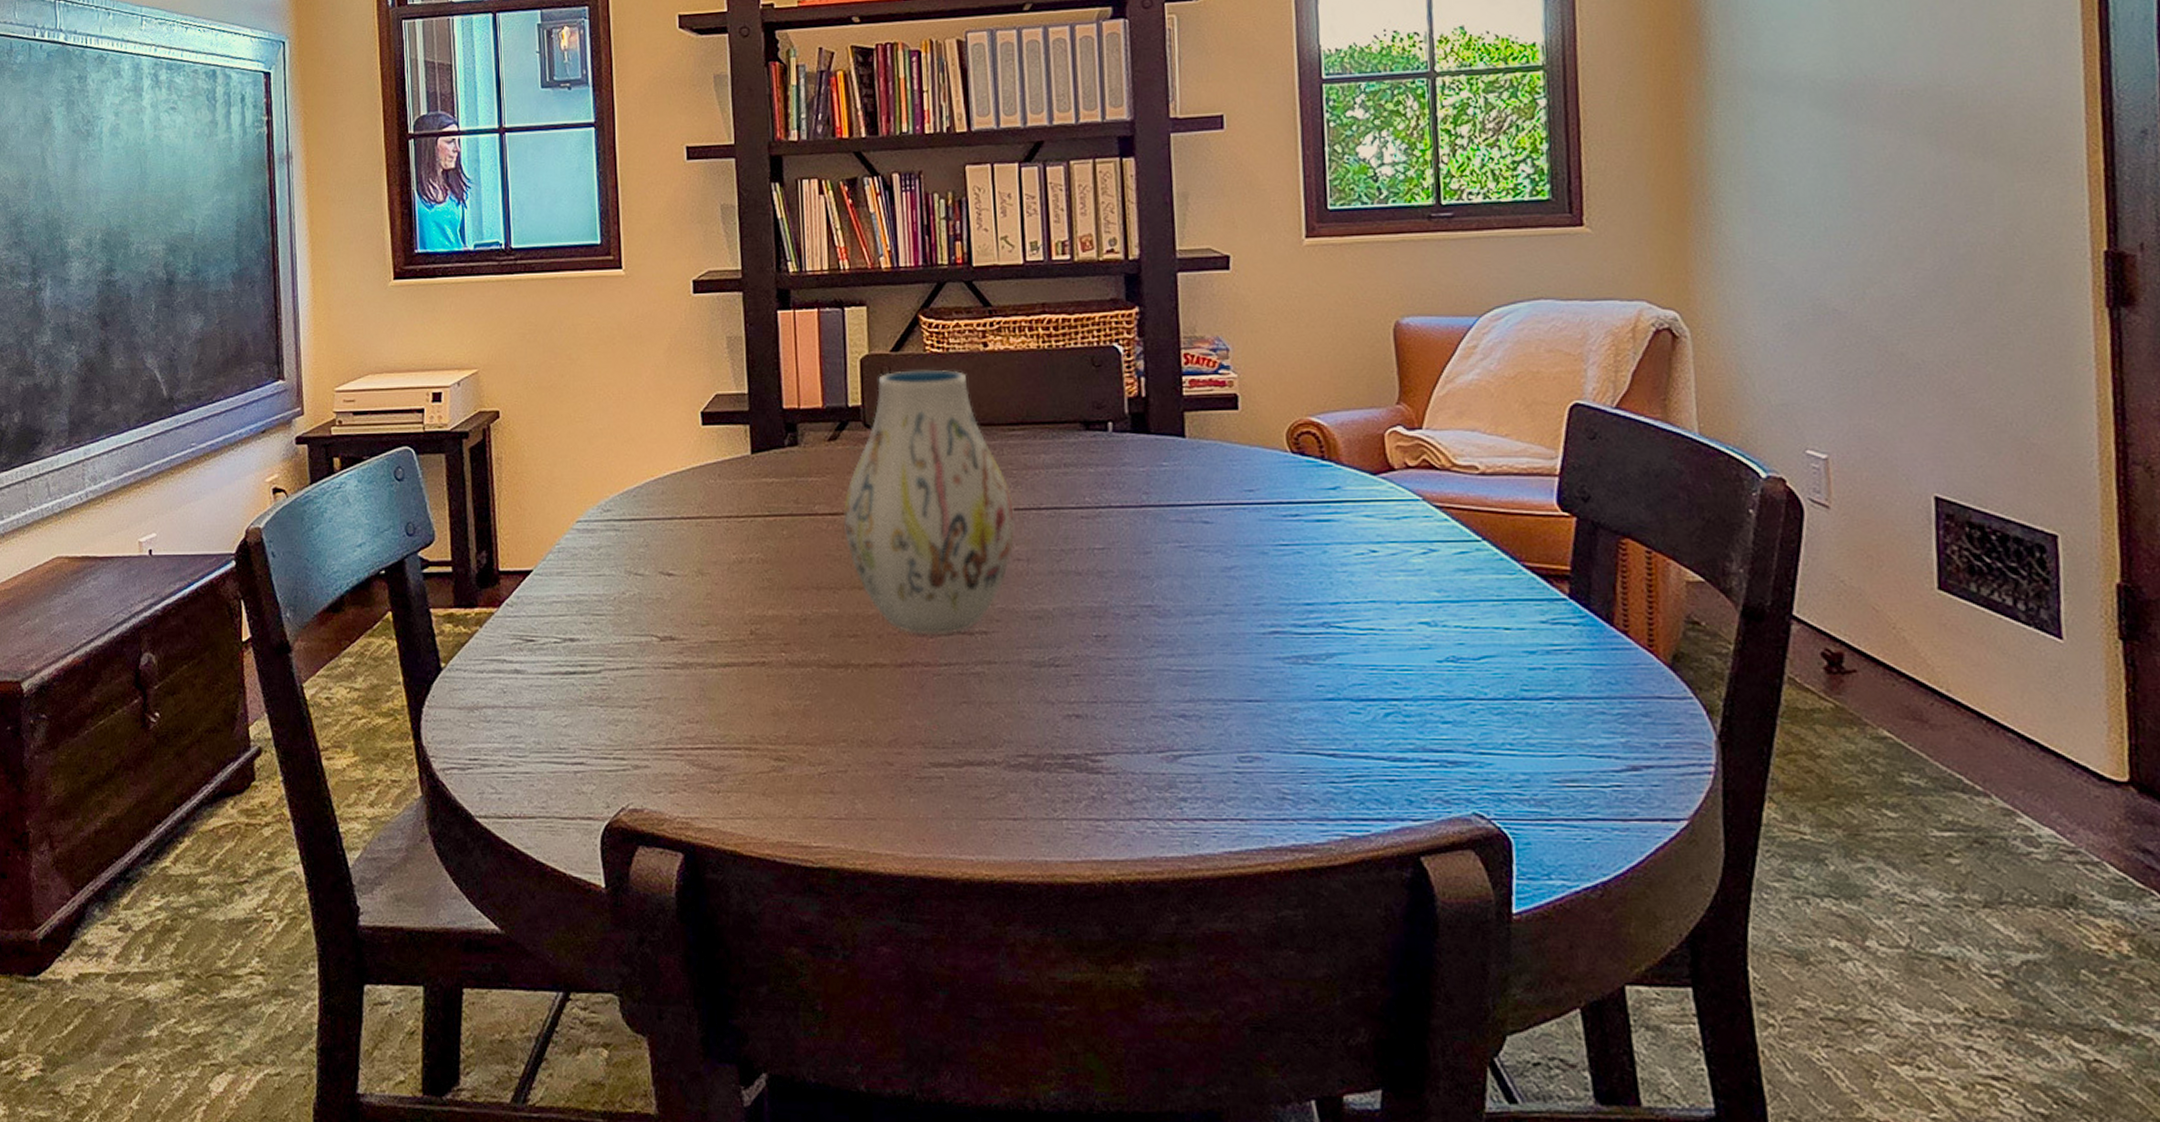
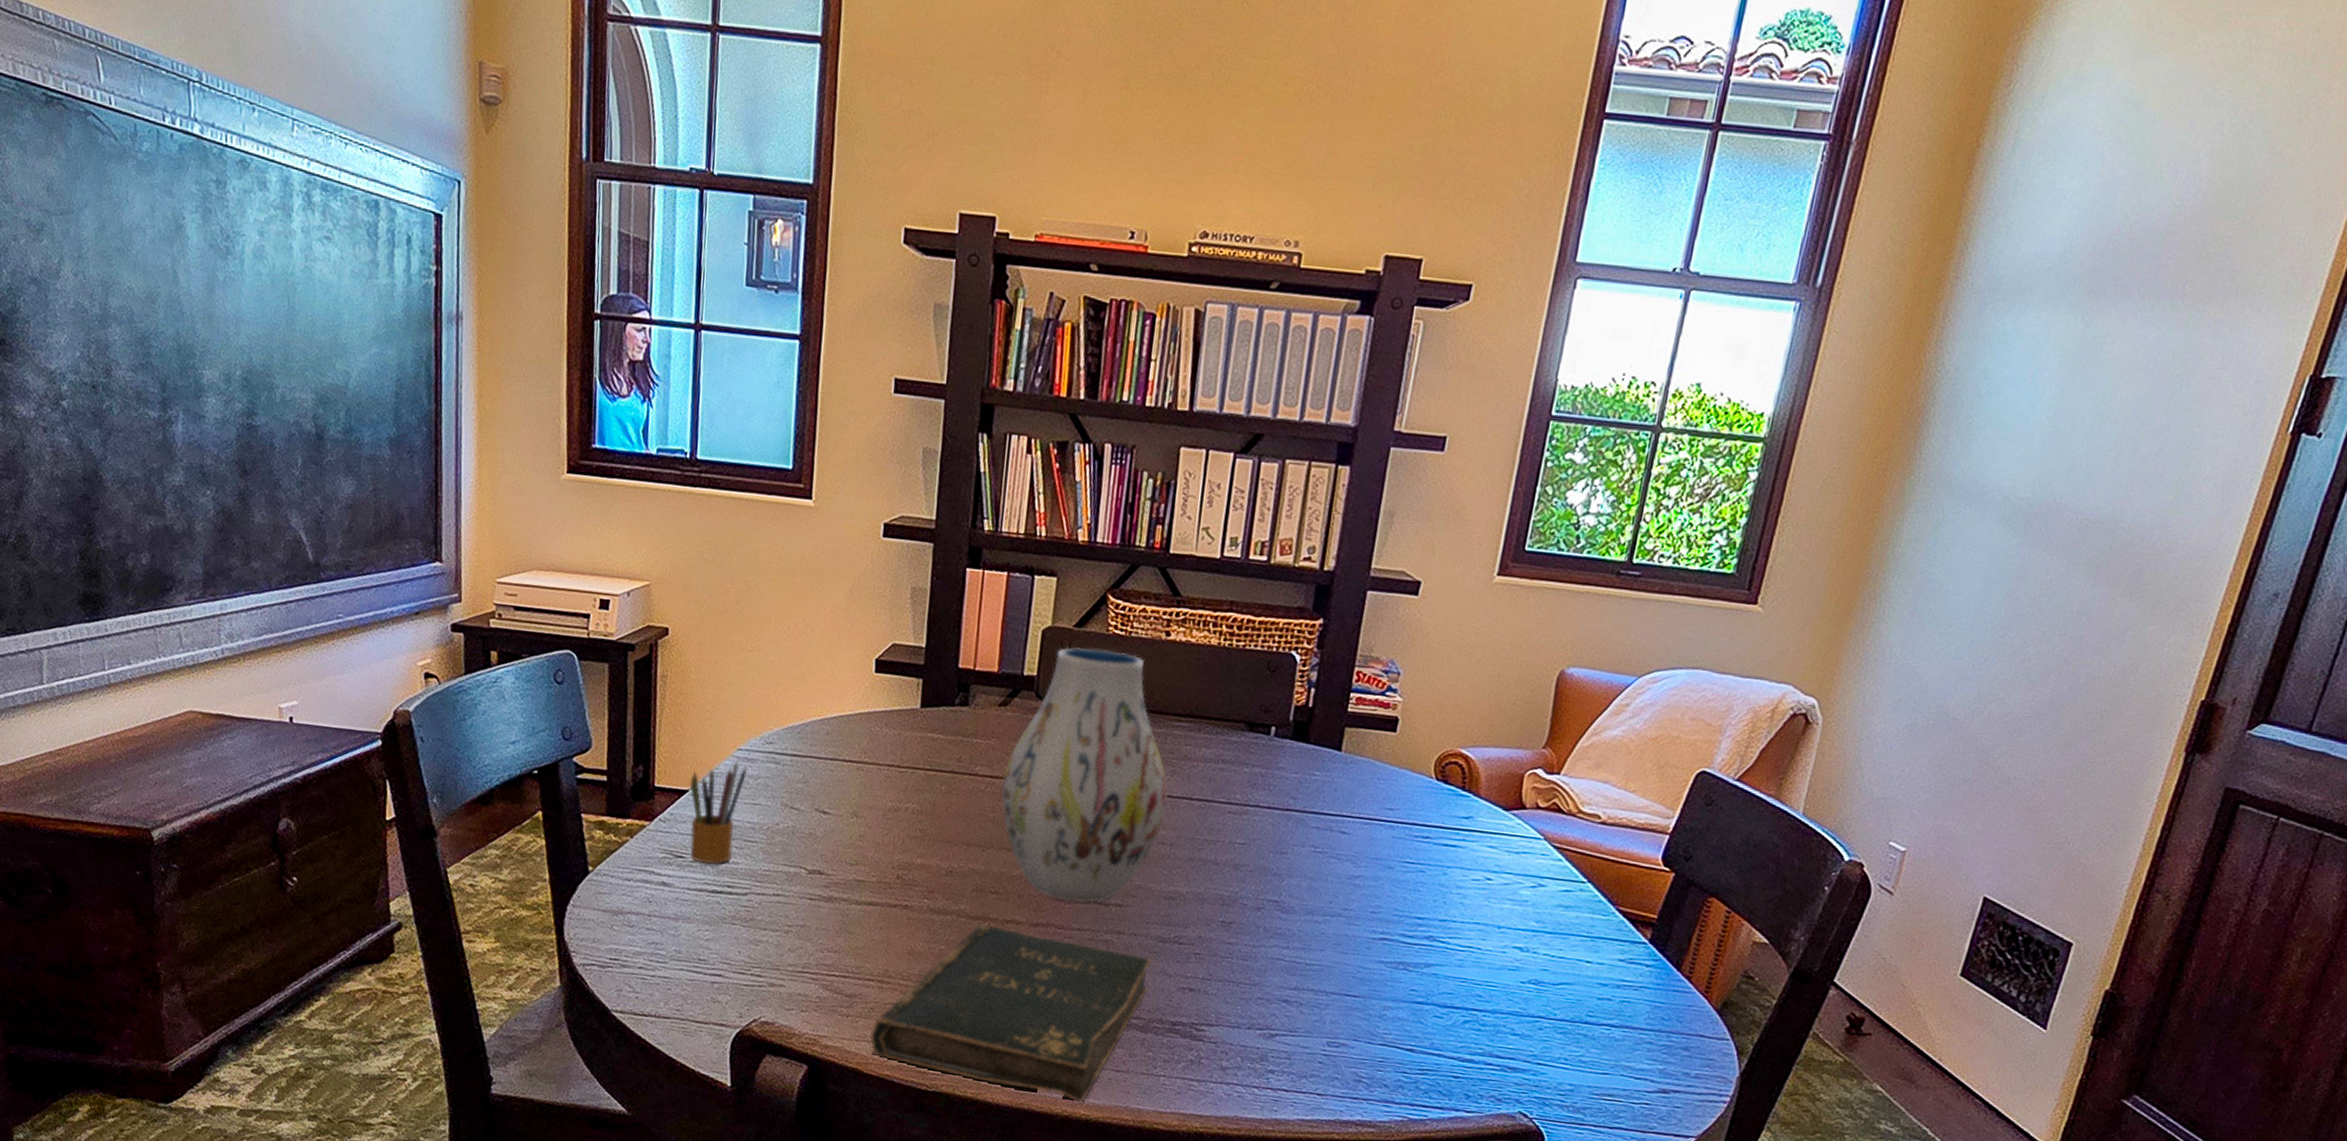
pencil box: none [533,533,589,644] -> present [689,760,748,864]
bible: none [745,671,1031,863] -> present [870,923,1152,1104]

